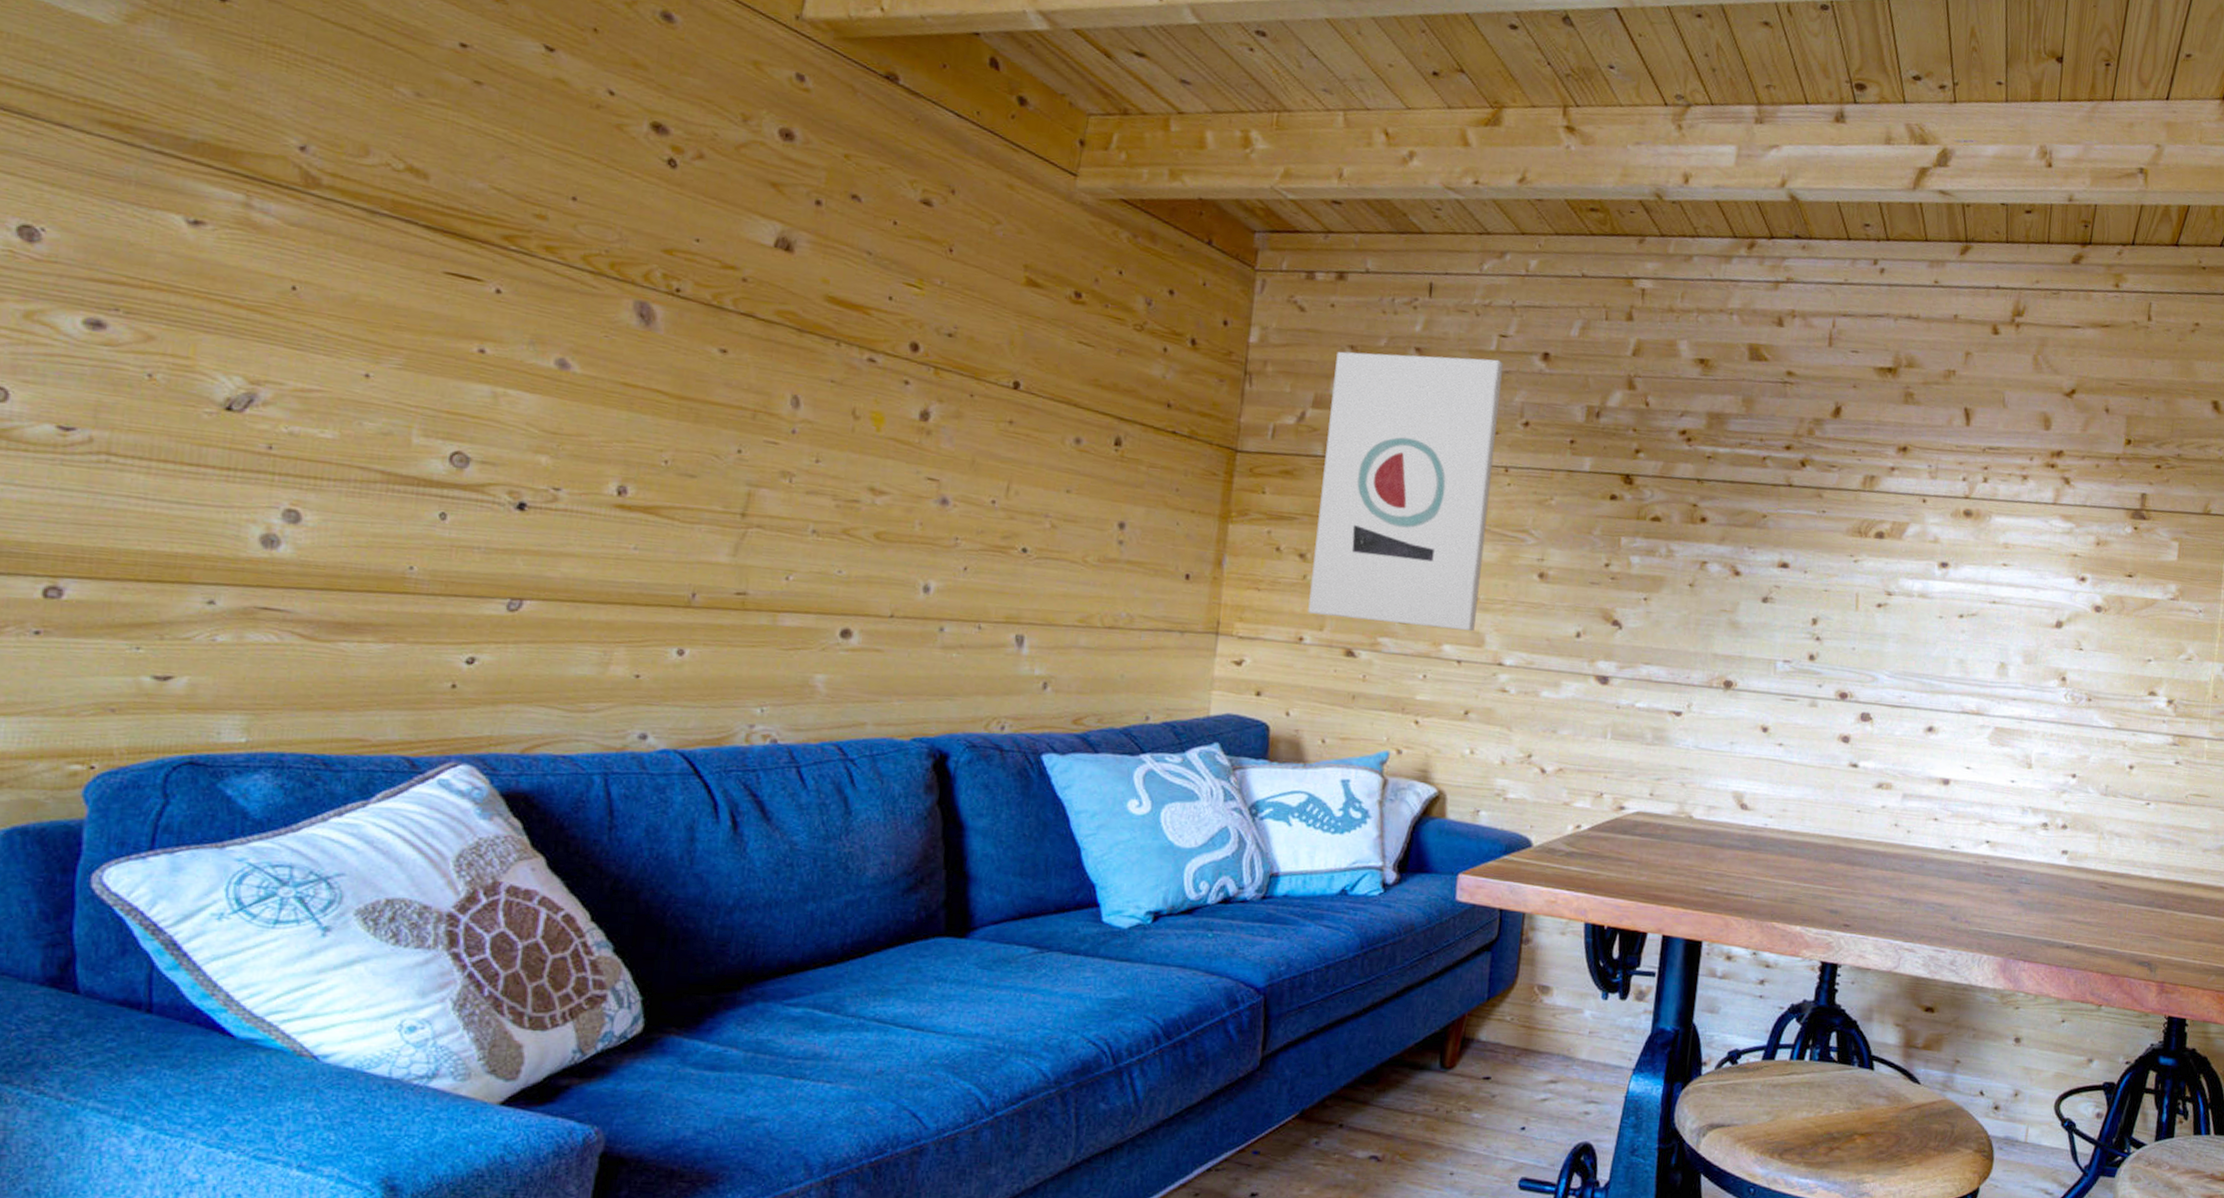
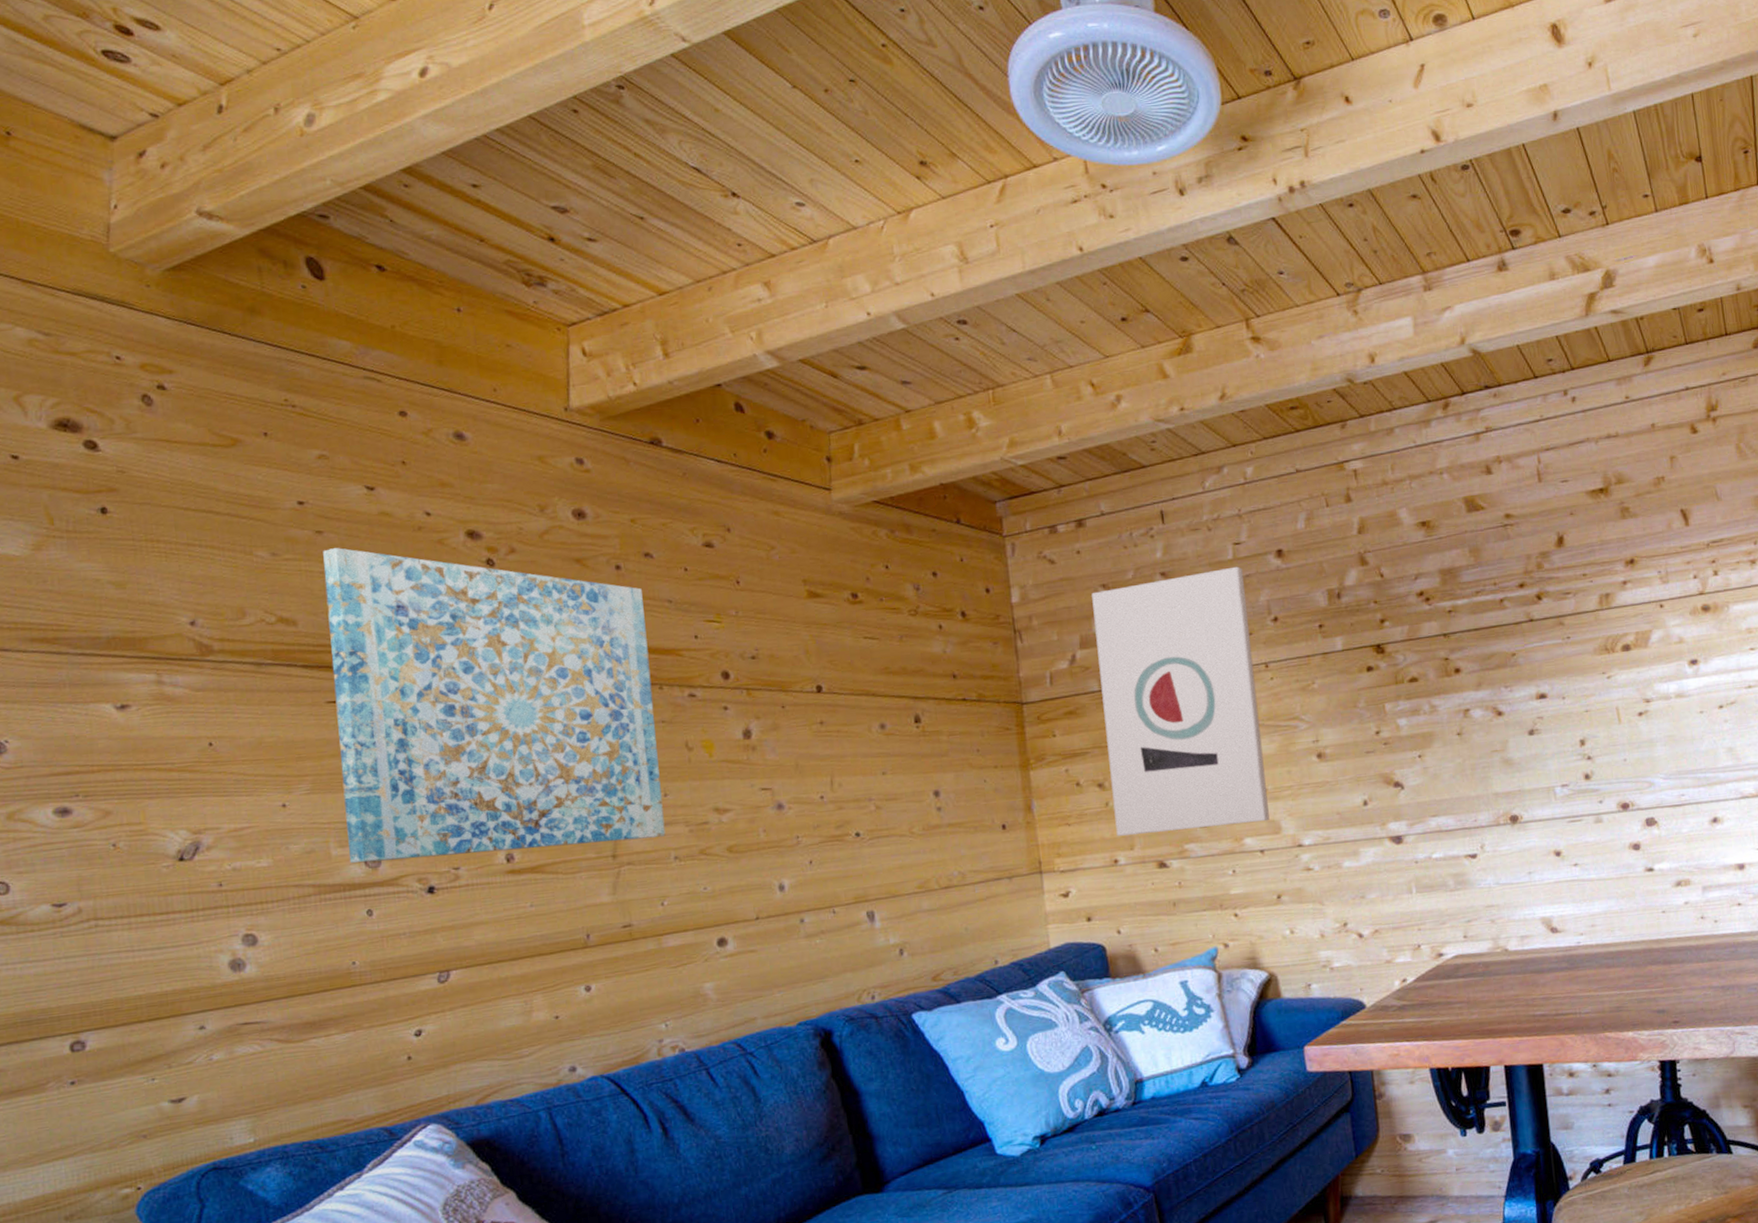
wall art: none [431,103,840,506] -> present [323,548,666,864]

